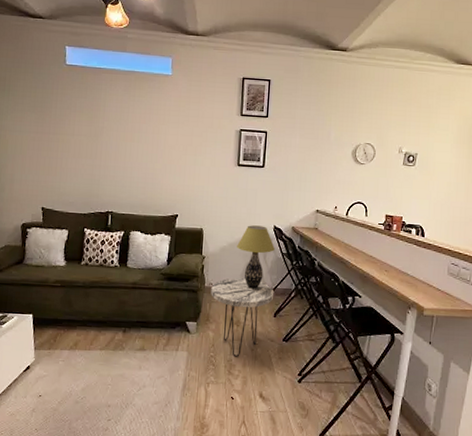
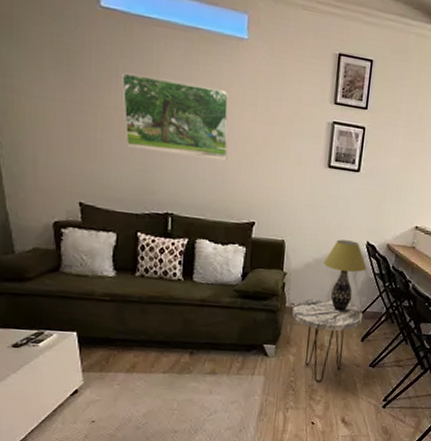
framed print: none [78,108,158,167] -> present [122,72,229,161]

